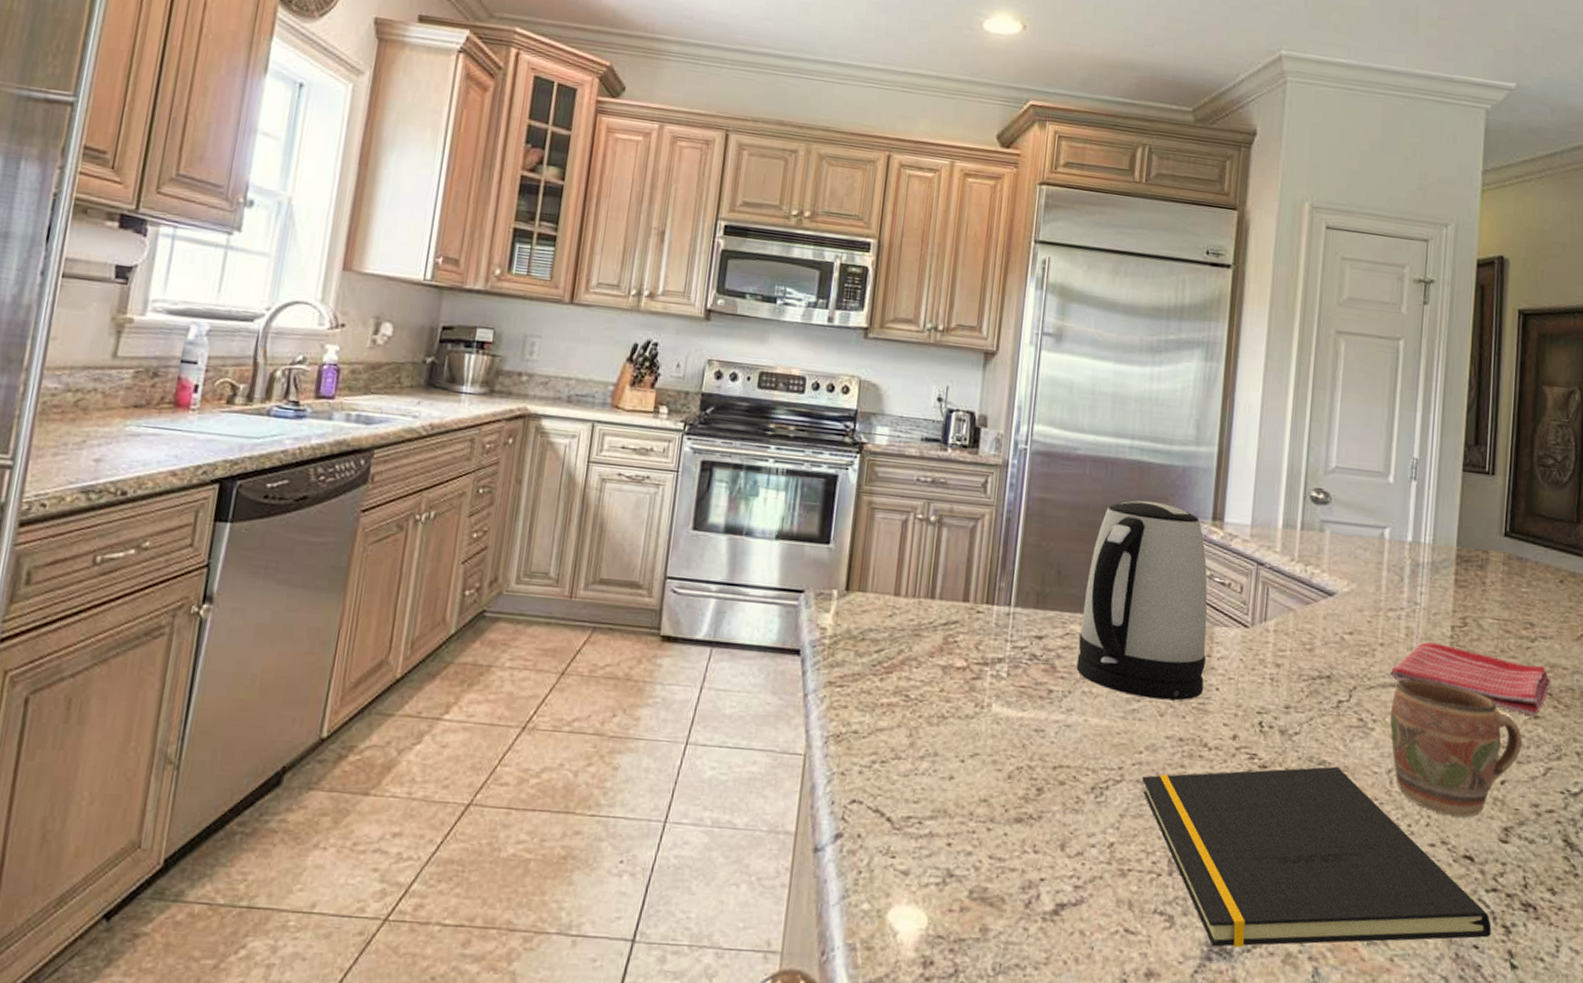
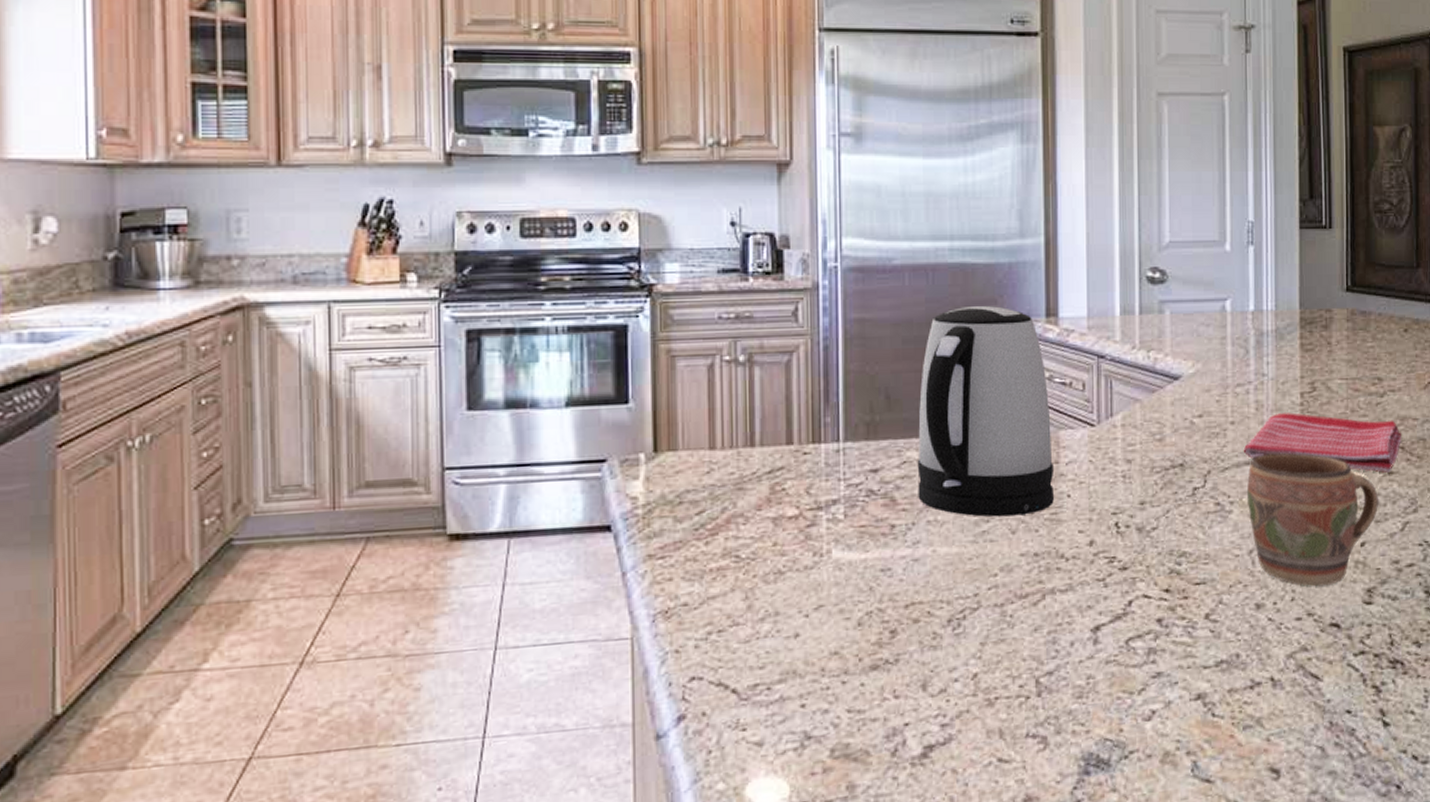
notepad: present [1142,766,1491,947] -> none [1000,555,1362,760]

